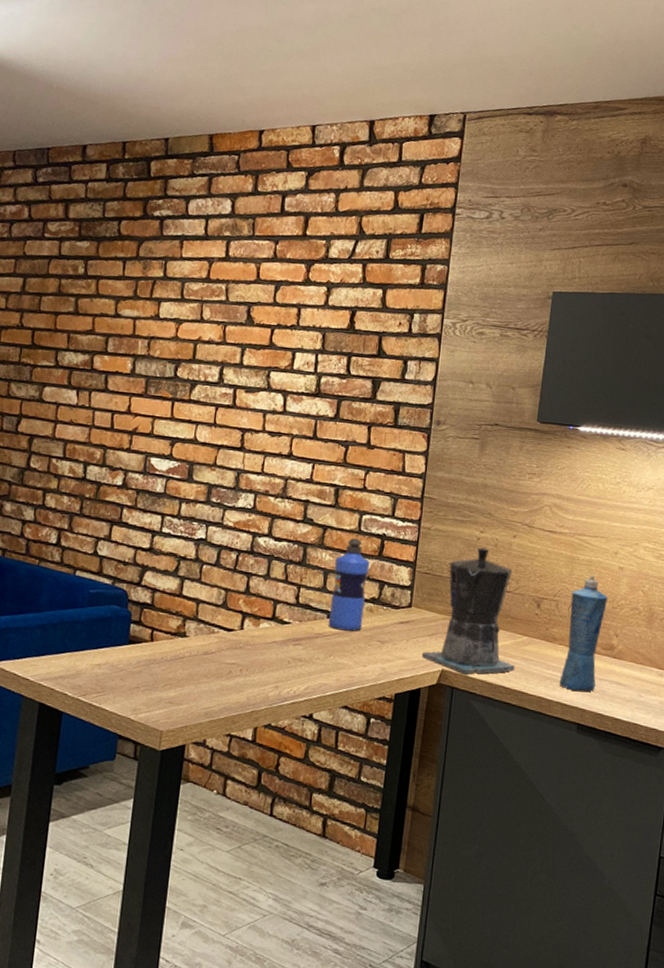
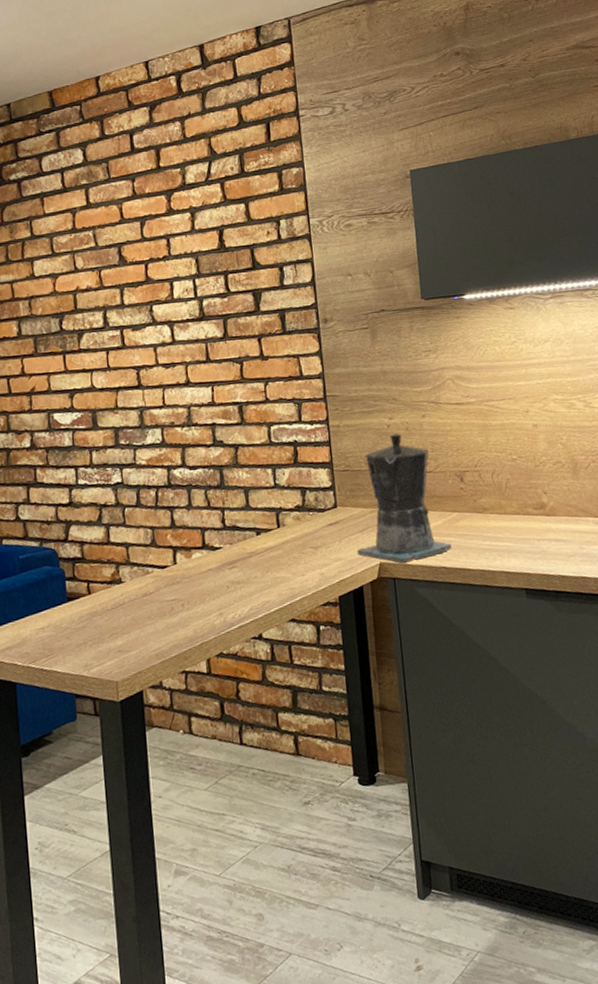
water bottle: present [328,537,370,631] -> none [253,450,293,545]
squeeze bottle: present [559,574,608,692] -> none [491,437,535,557]

